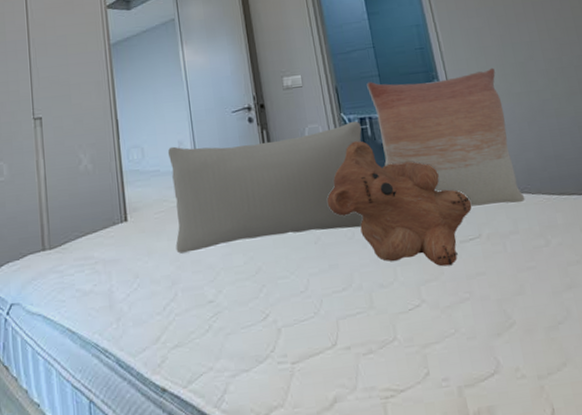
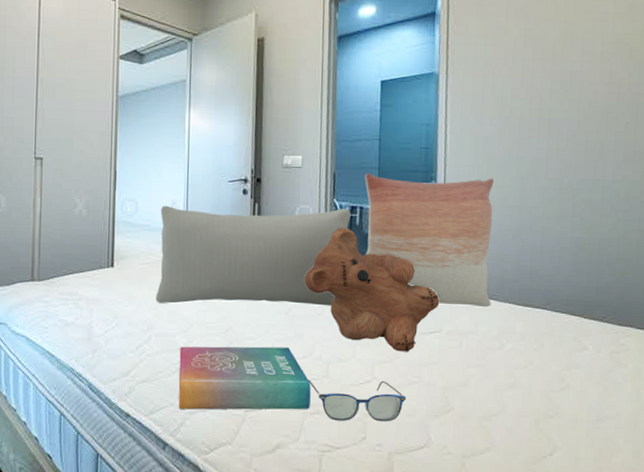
book: none [209,281,361,373] -> present [178,346,311,410]
glasses: none [352,302,463,359] -> present [308,379,407,422]

